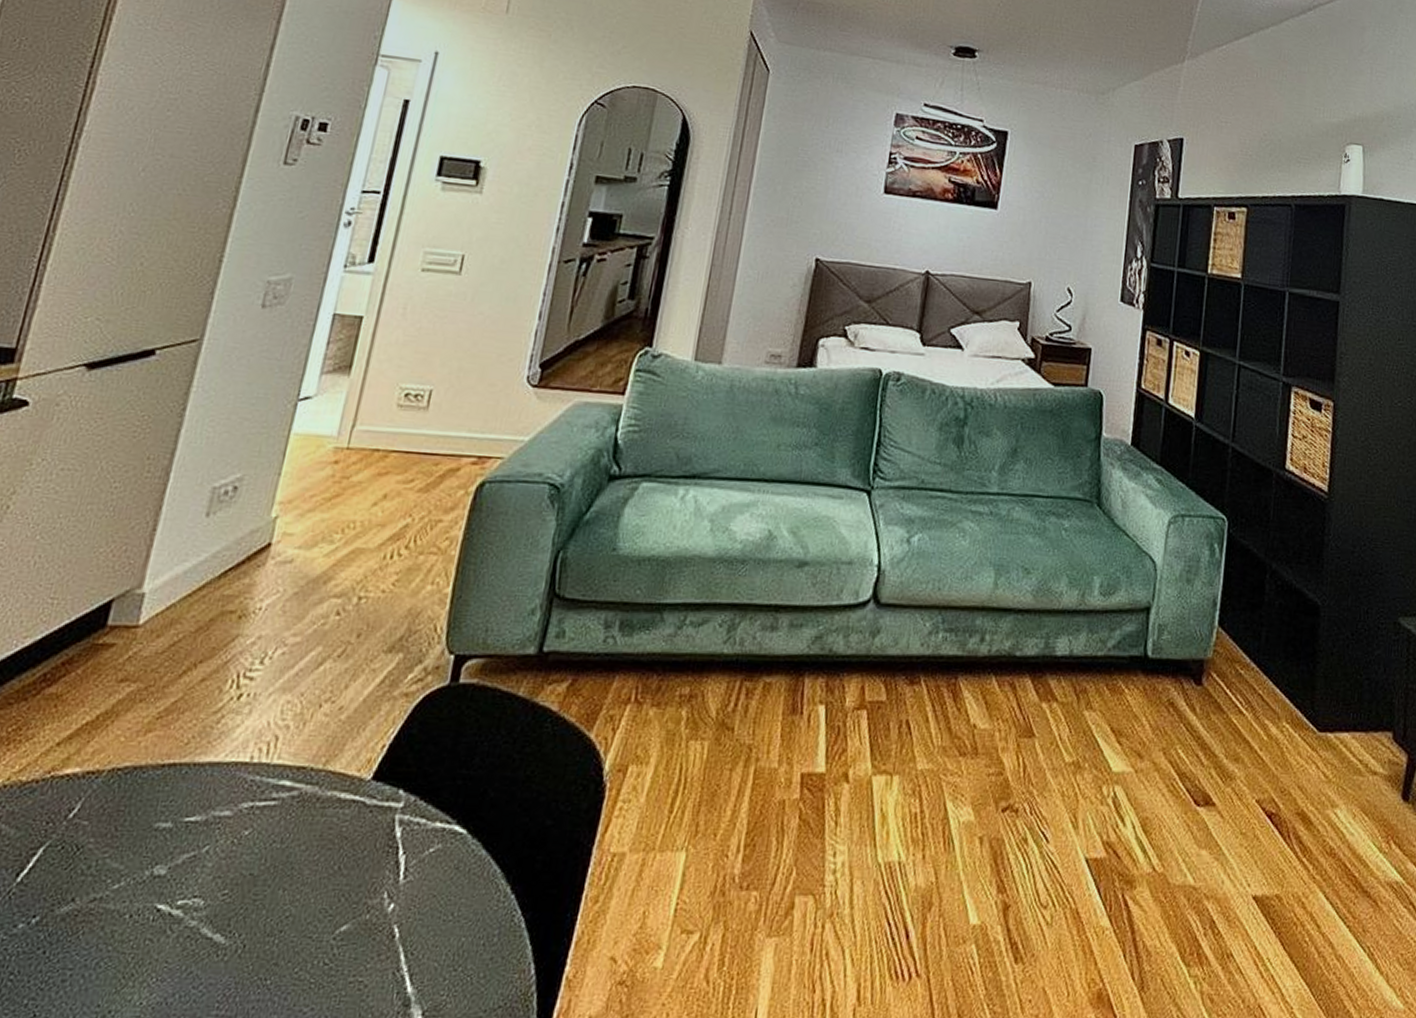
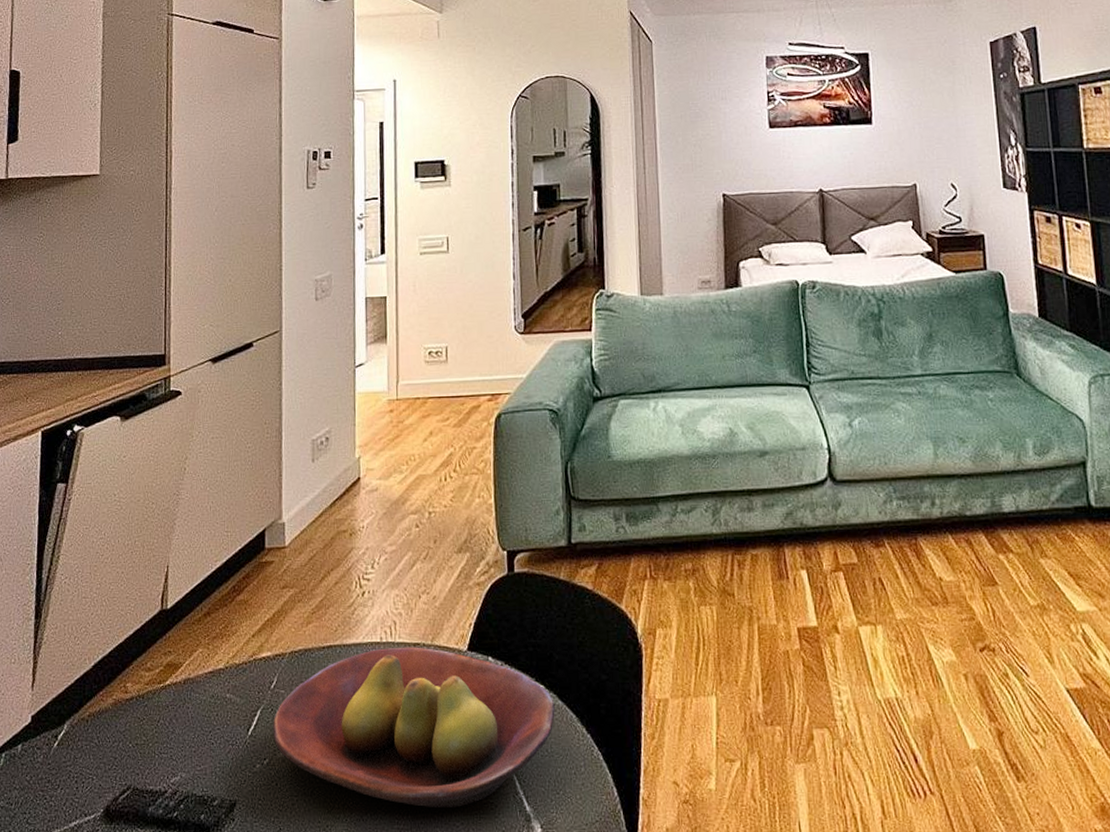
fruit bowl: none [54,770,477,988] -> present [272,647,555,808]

